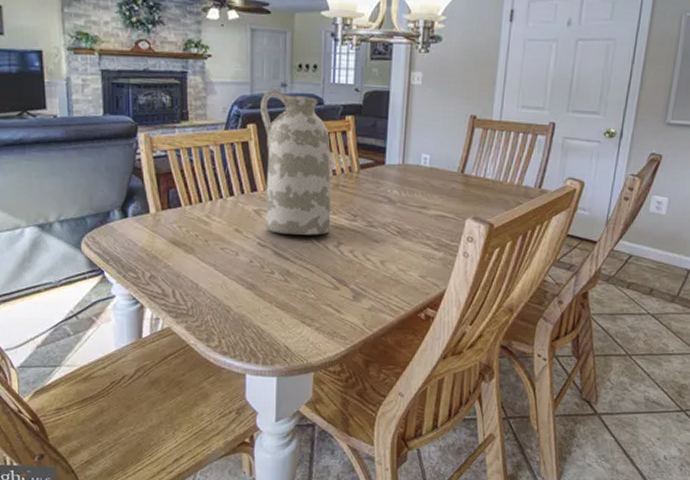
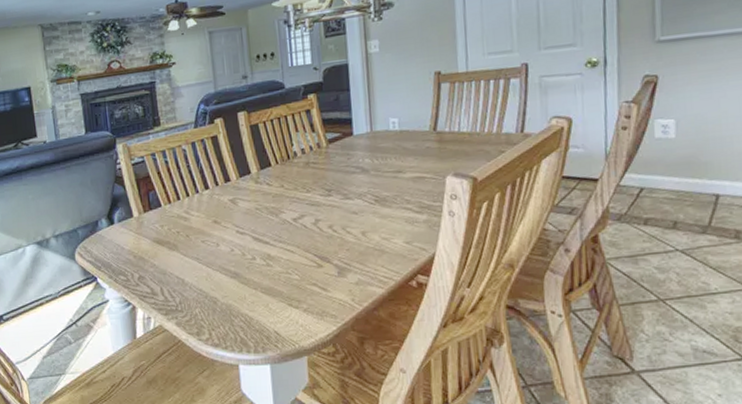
vase: present [260,90,331,236] -> none [225,83,306,219]

